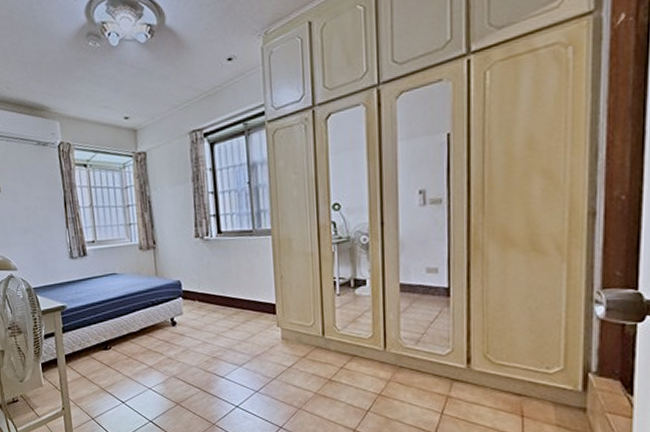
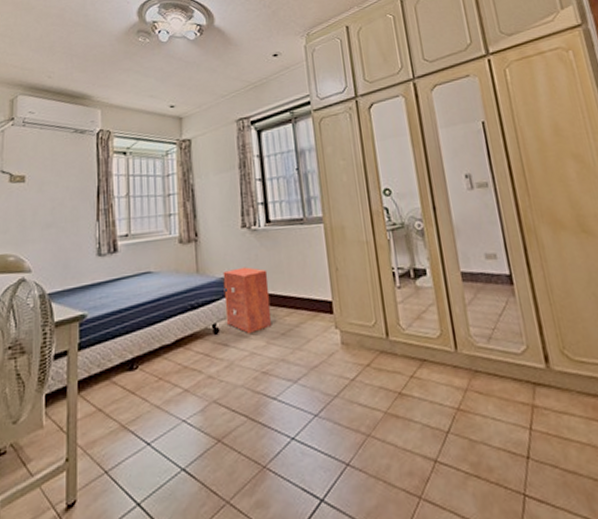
nightstand: none [178,272,222,328] -> present [223,267,272,335]

